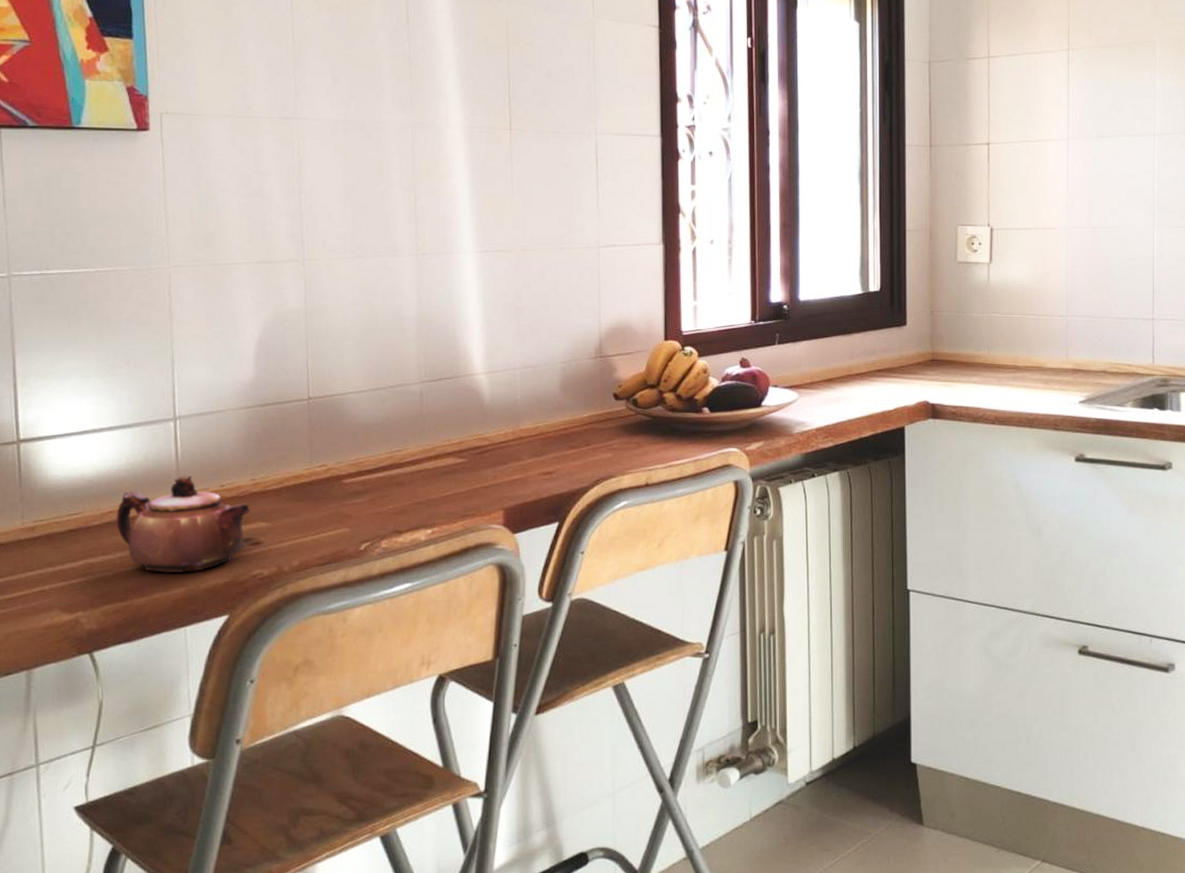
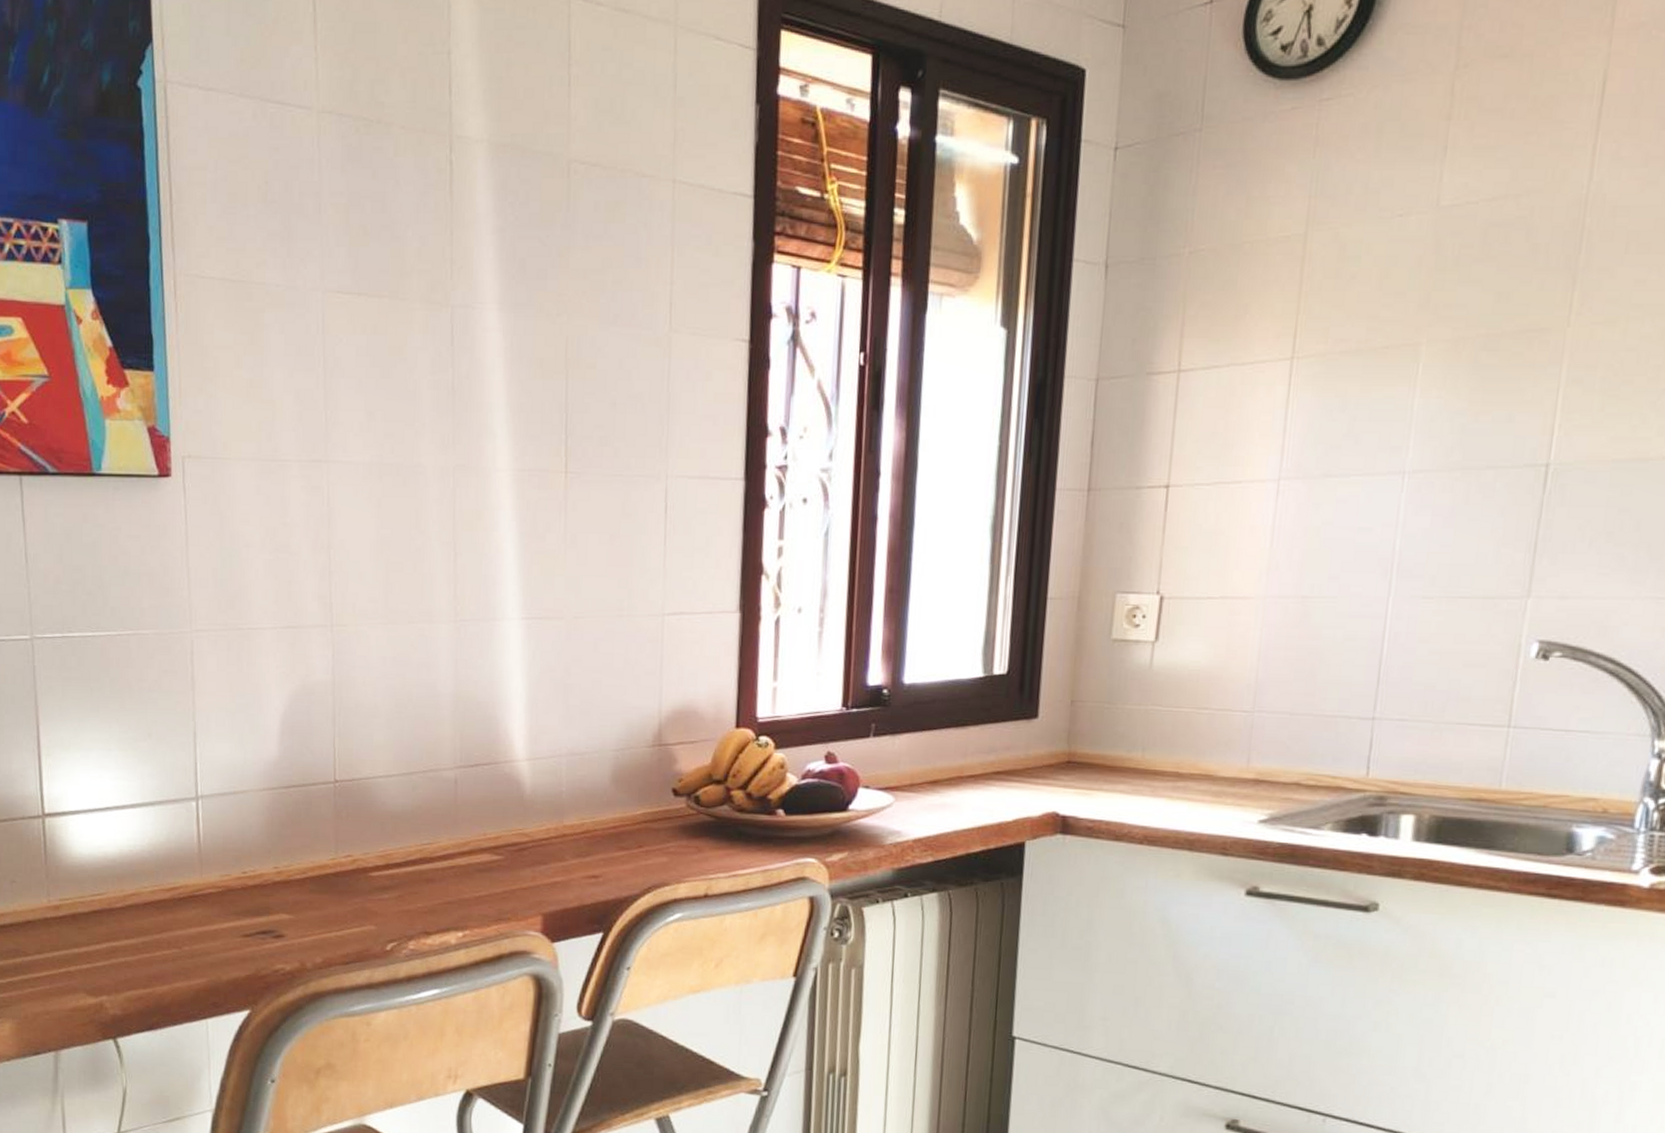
teapot: present [116,475,251,573] -> none [138,859,273,963]

